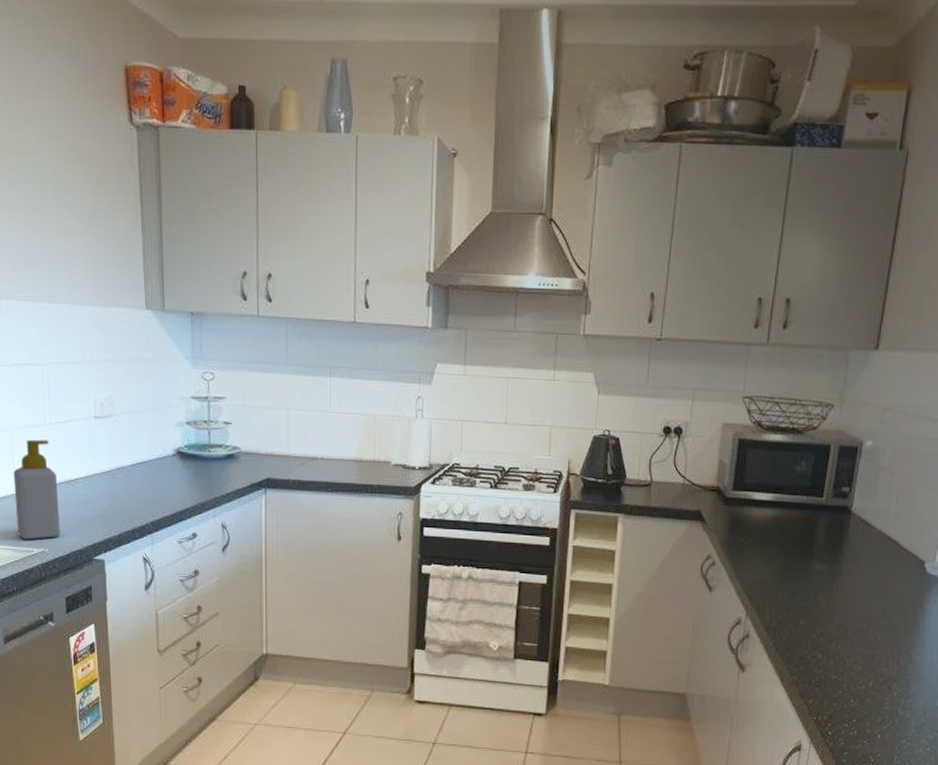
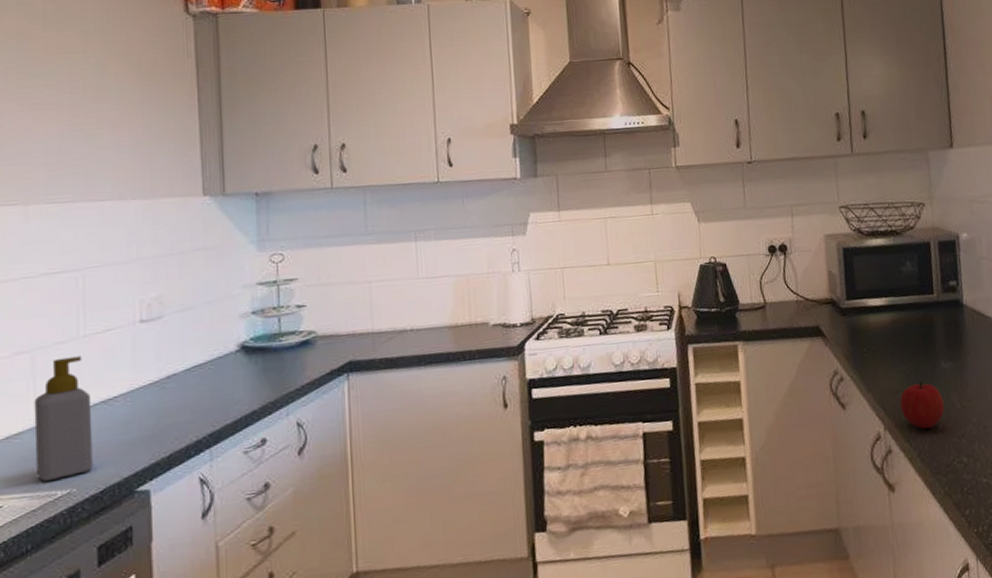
fruit: none [766,577,810,622] -> present [900,380,945,429]

